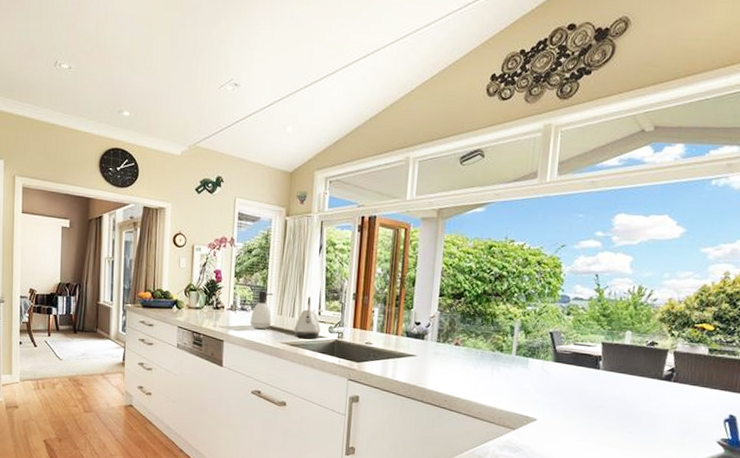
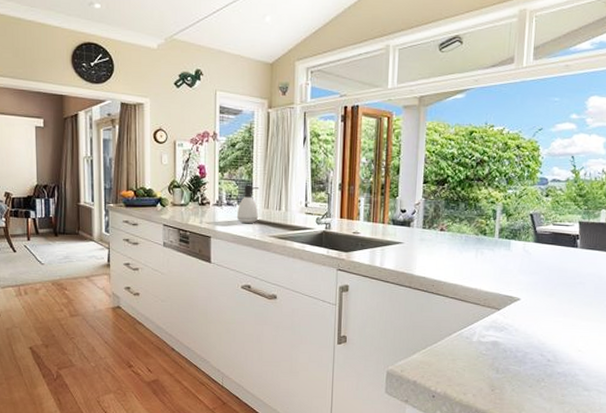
kettle: present [294,296,321,340] -> none [281,188,308,232]

